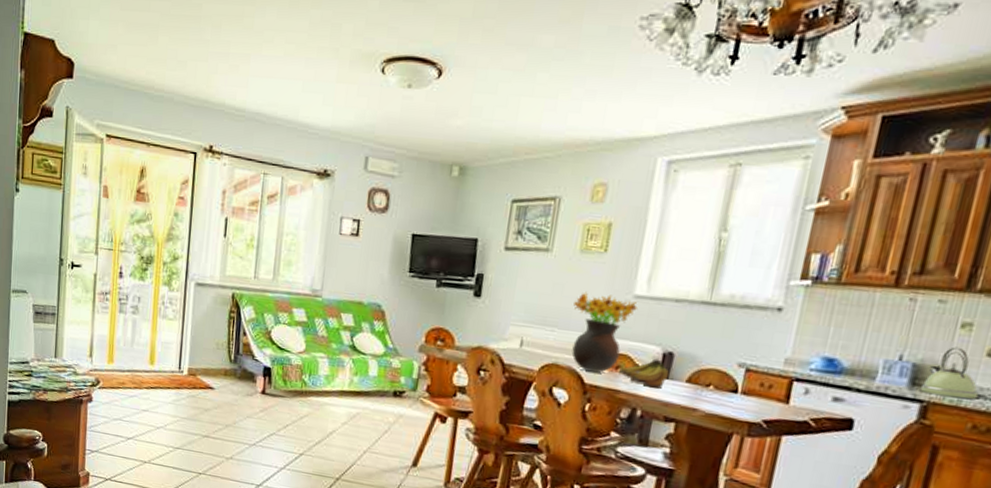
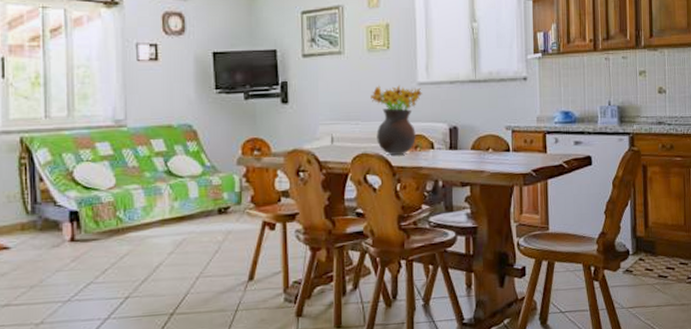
fruit: present [618,358,670,389] -> none [417,134,457,159]
kettle: present [919,347,979,400] -> none [626,89,660,128]

